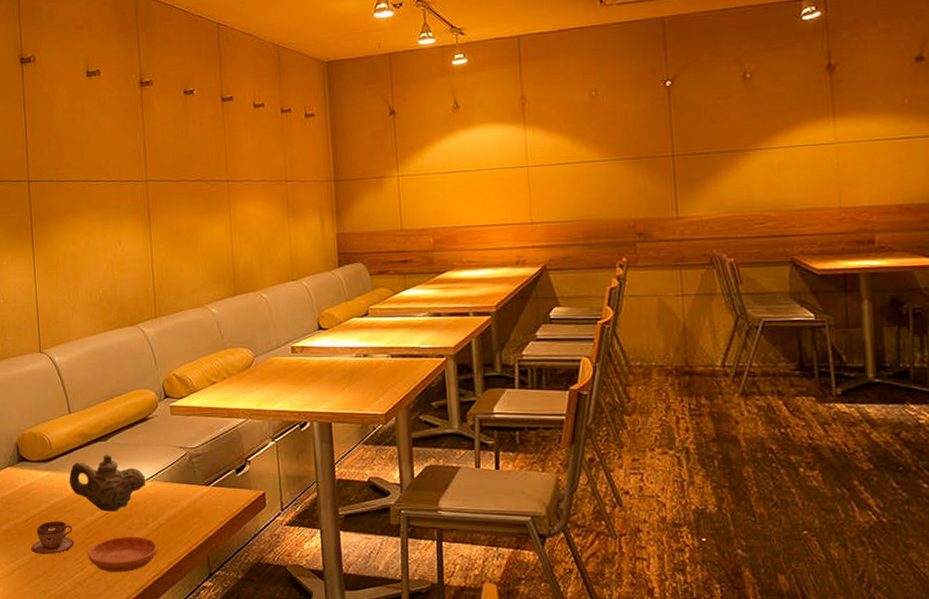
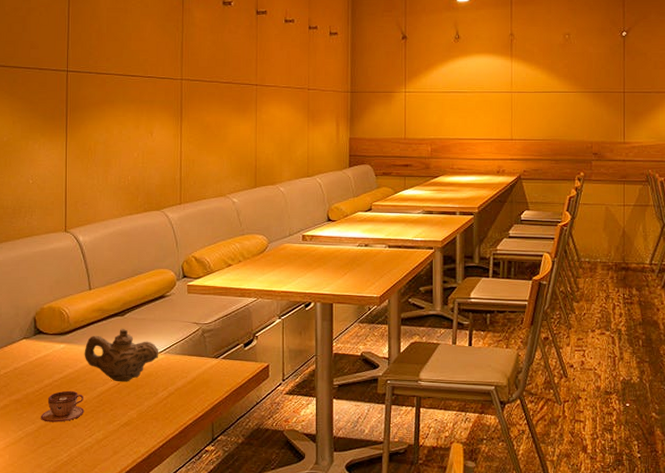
saucer: present [88,536,158,572] -> none [97,404,165,438]

